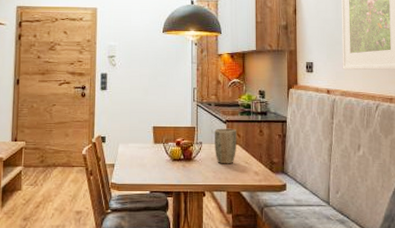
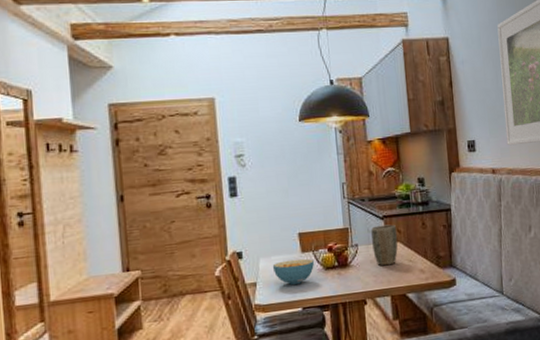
cereal bowl: none [129,148,164,171] -> present [272,258,315,286]

